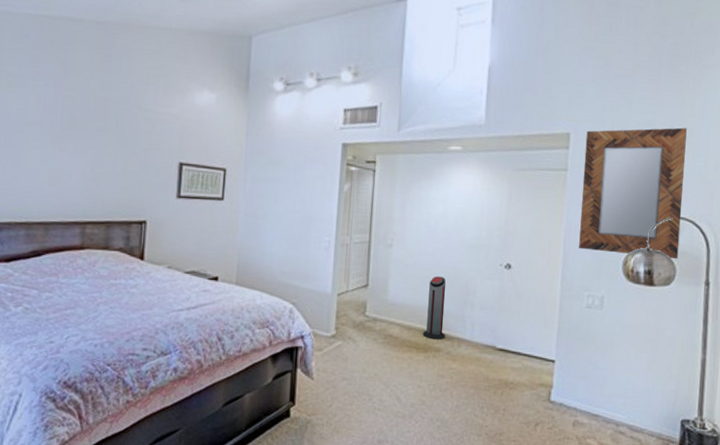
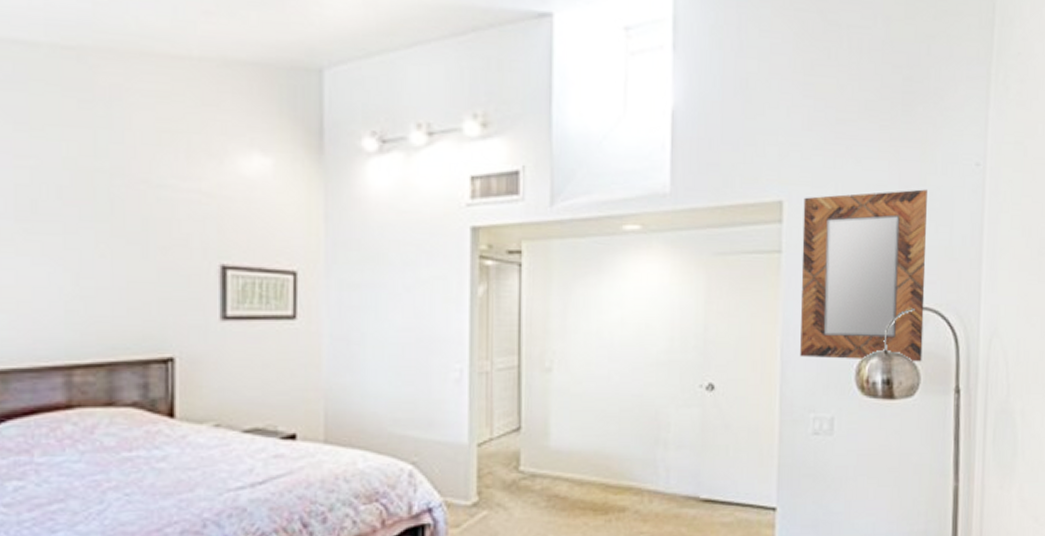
air purifier: present [423,276,447,340] -> none [601,408,632,496]

